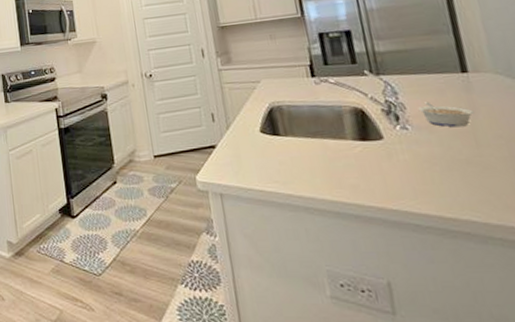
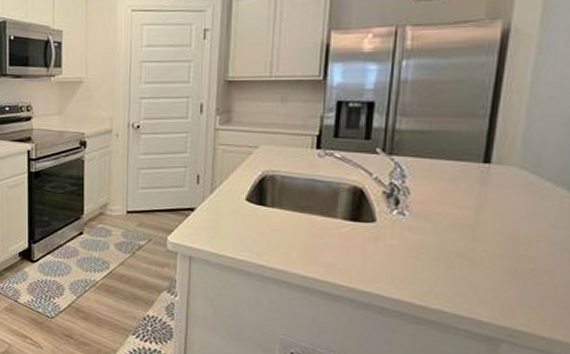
legume: present [417,102,474,128] -> none [422,189,482,219]

